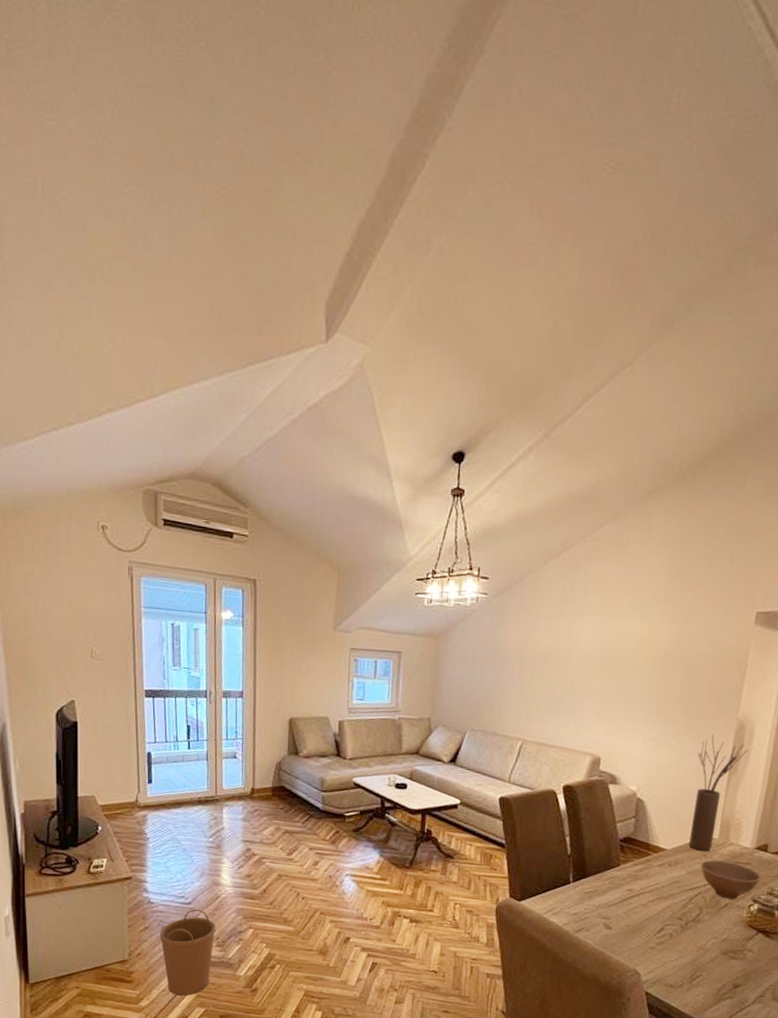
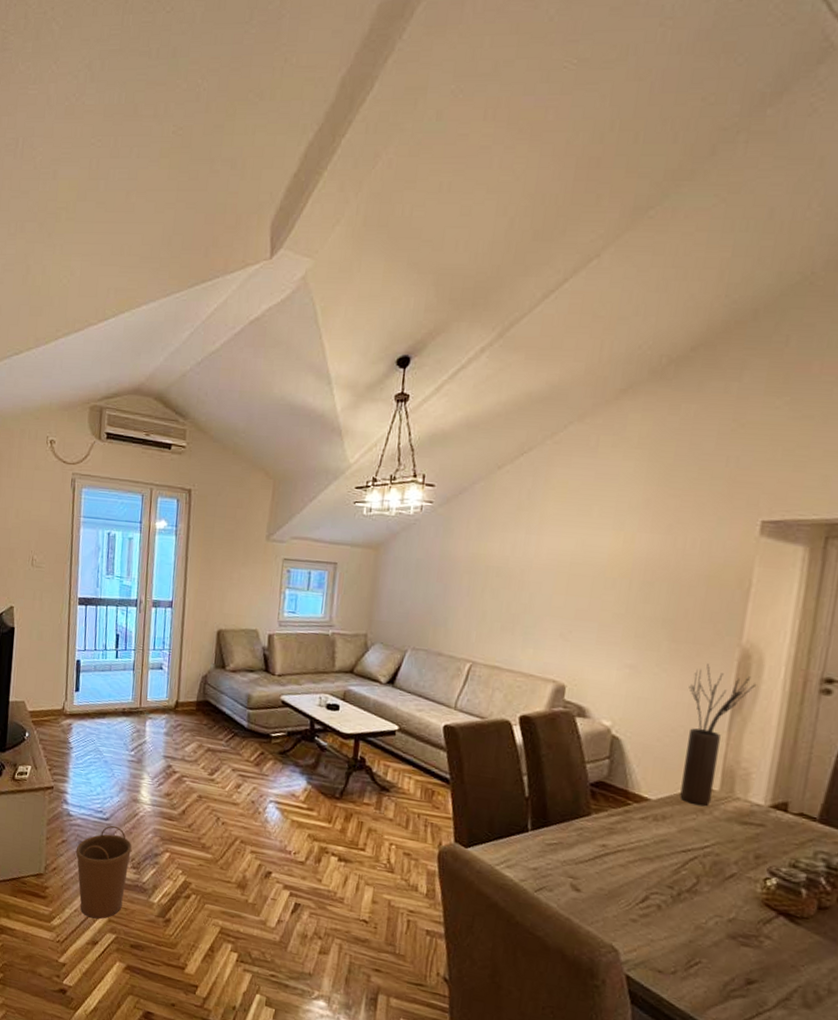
bowl: present [700,860,762,900] -> none [696,816,781,870]

